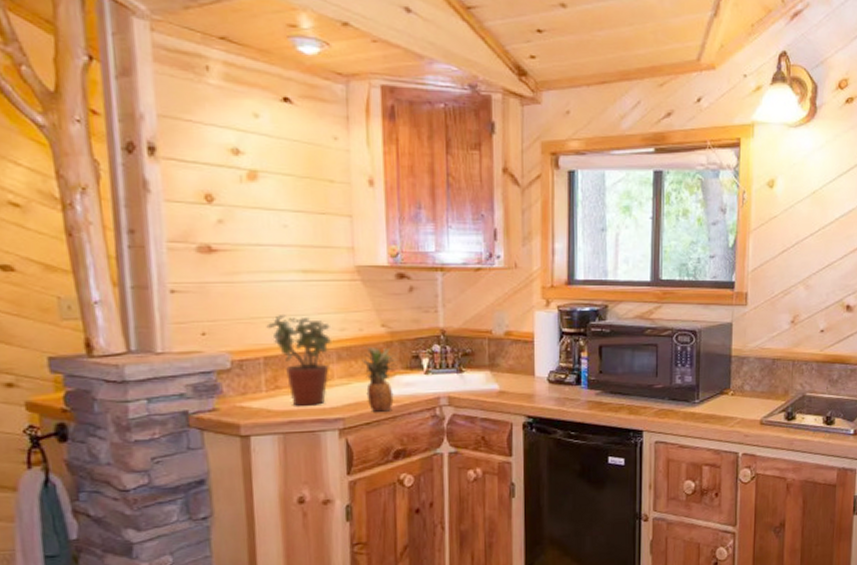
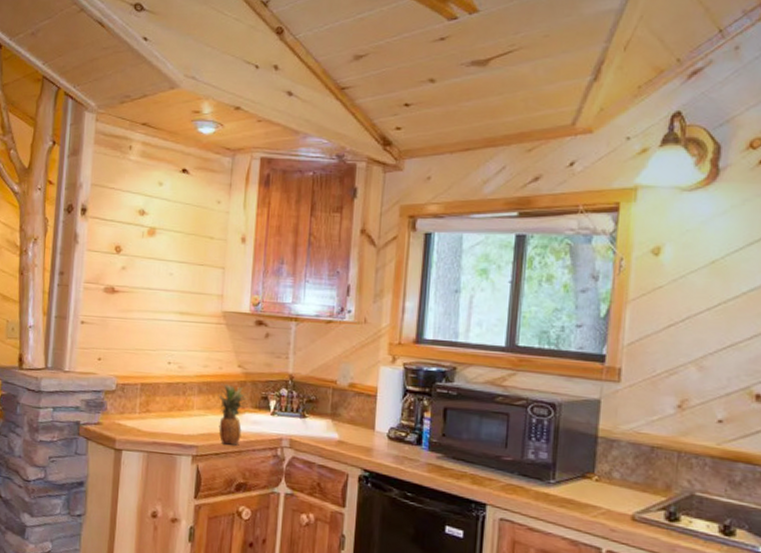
potted plant: present [266,315,331,407] -> none [146,349,196,432]

